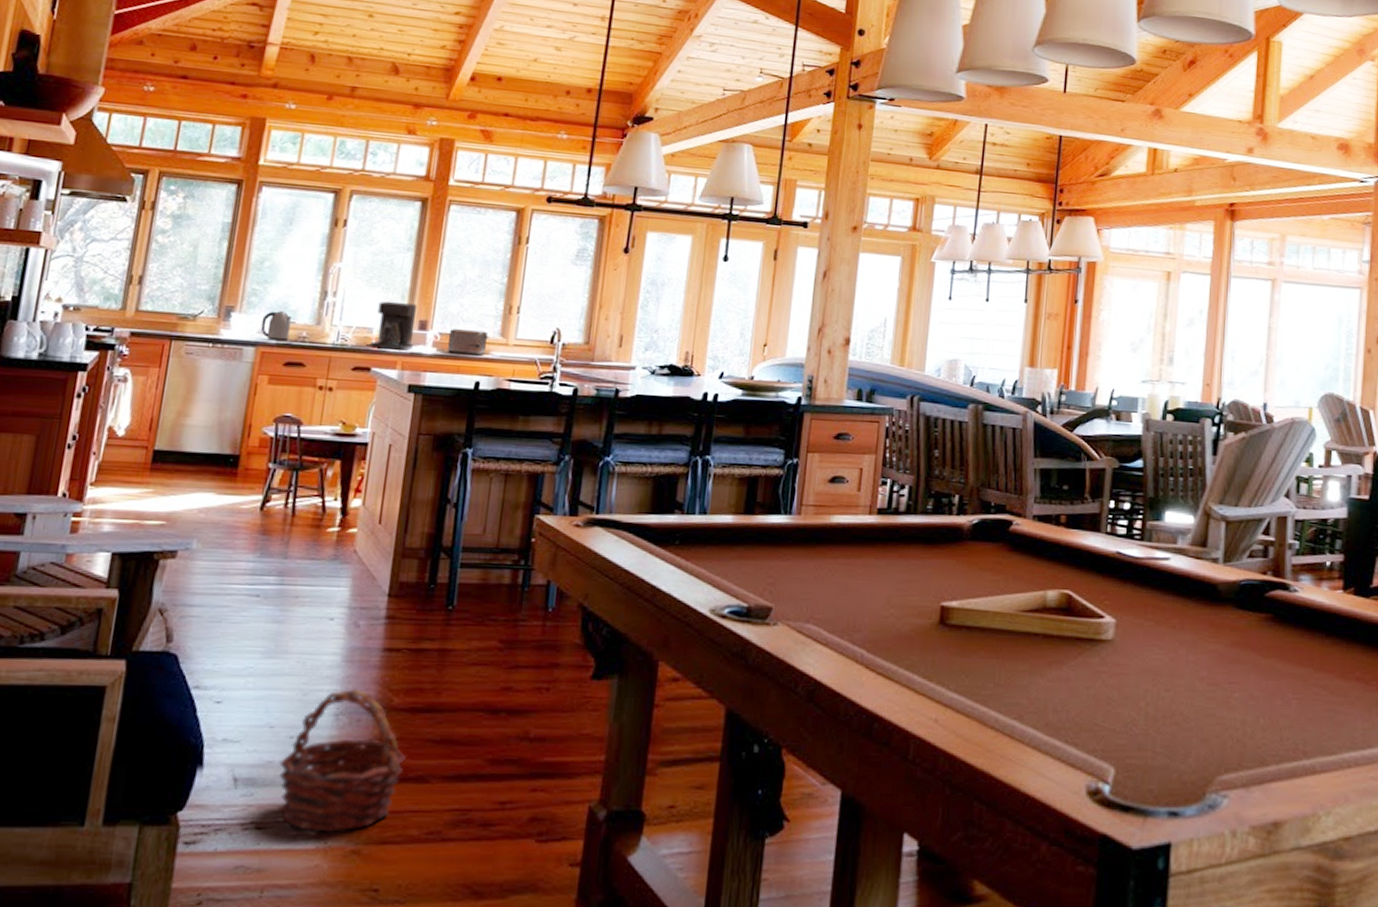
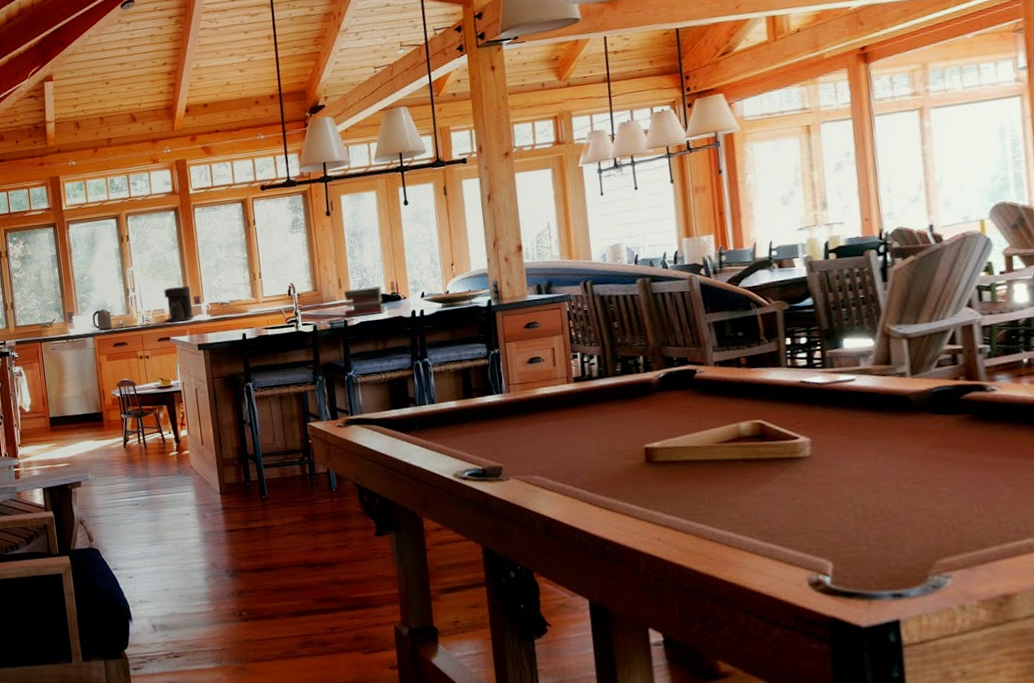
basket: present [279,688,406,832] -> none [178,559,260,657]
toaster: present [447,329,490,357] -> none [216,296,245,317]
books: none [618,351,672,389] -> present [344,286,386,318]

